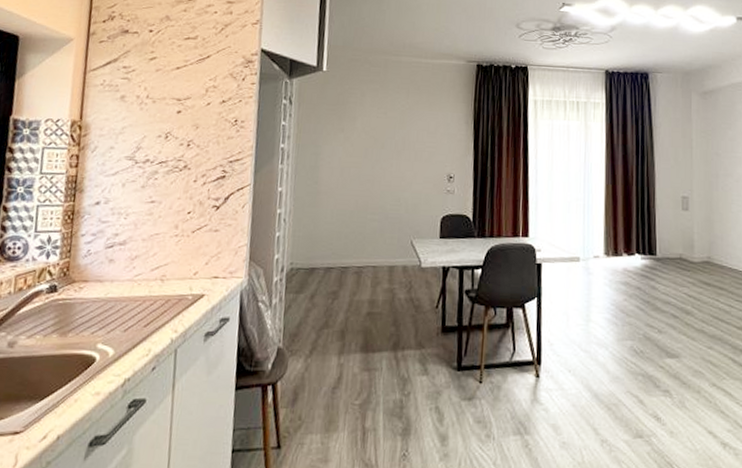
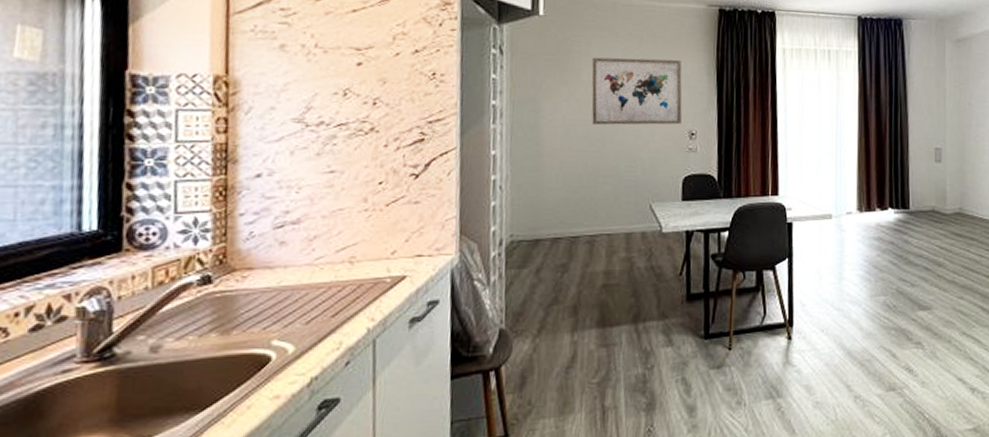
wall art: none [363,107,443,168] -> present [591,57,682,125]

